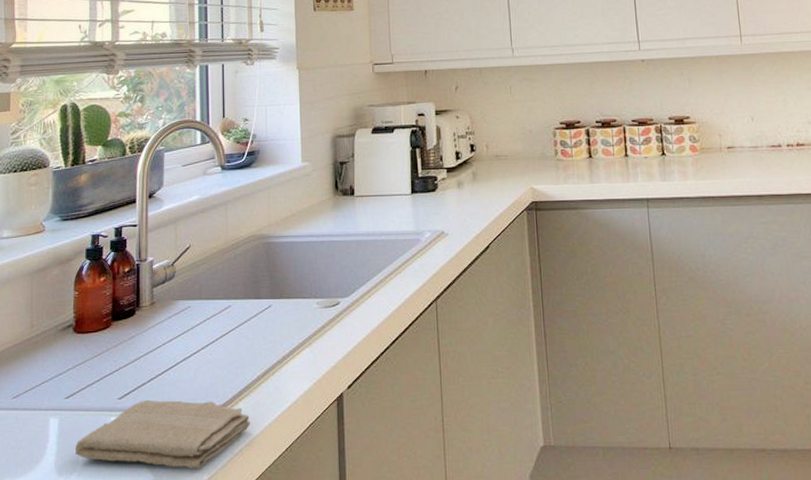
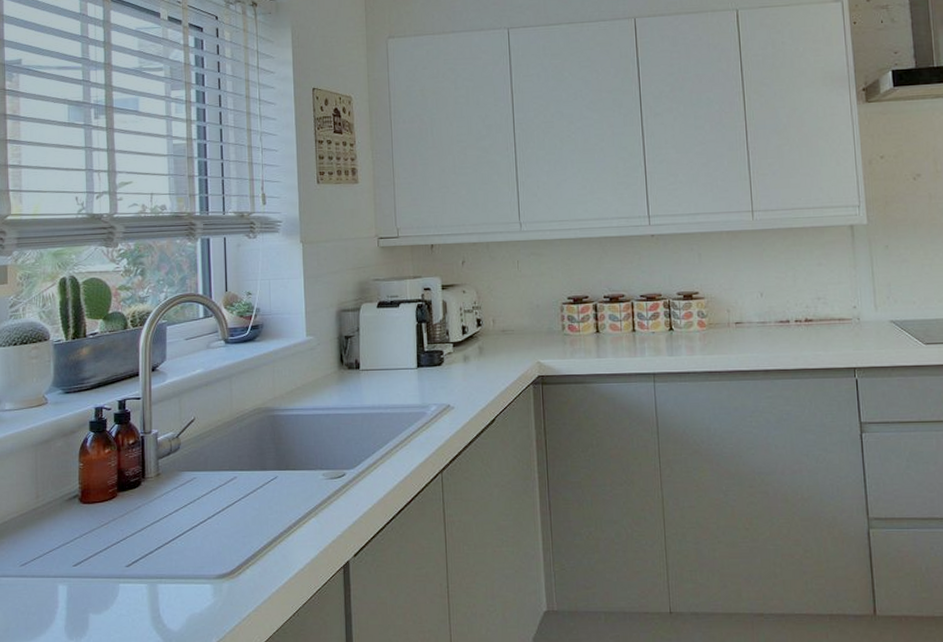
washcloth: present [76,399,250,469] -> none [85,567,257,633]

